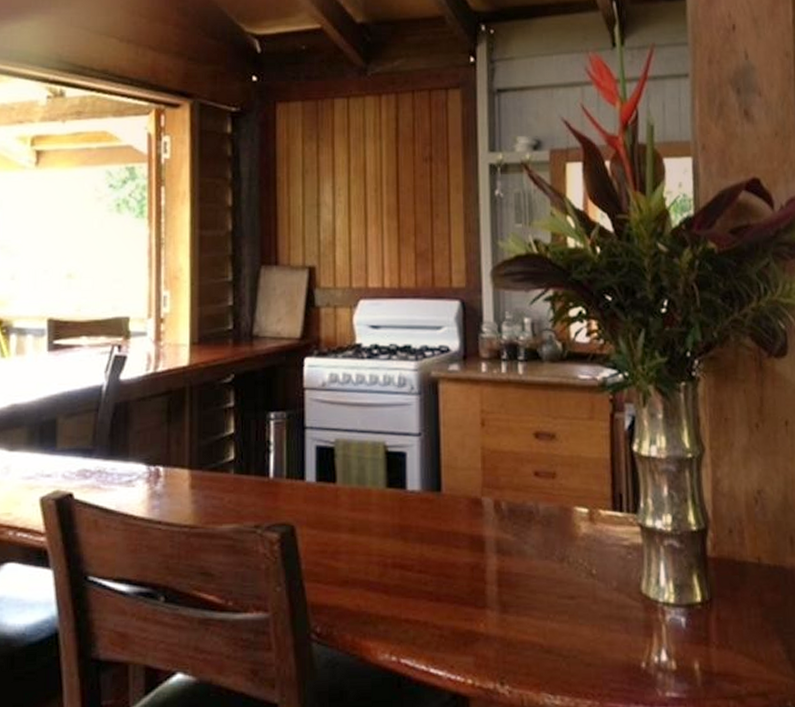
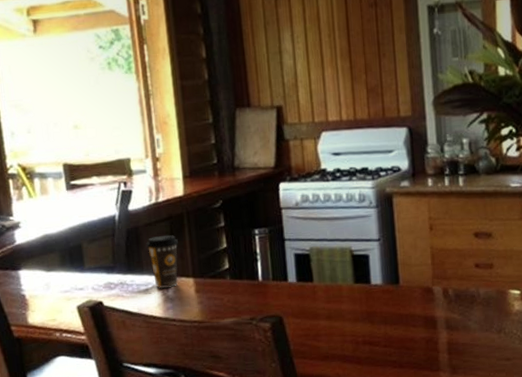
coffee cup: none [136,413,175,481] -> present [146,235,178,289]

